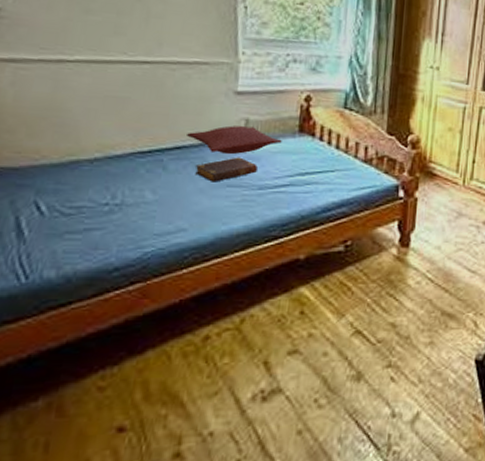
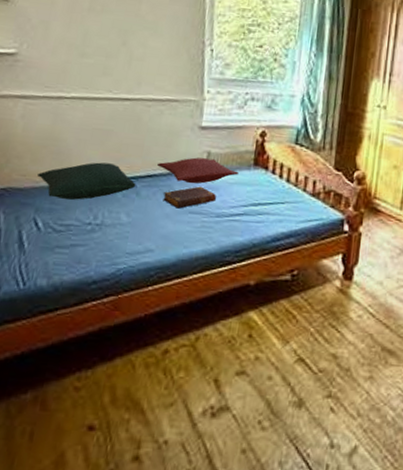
pillow: none [36,134,162,178] -> present [37,162,136,200]

